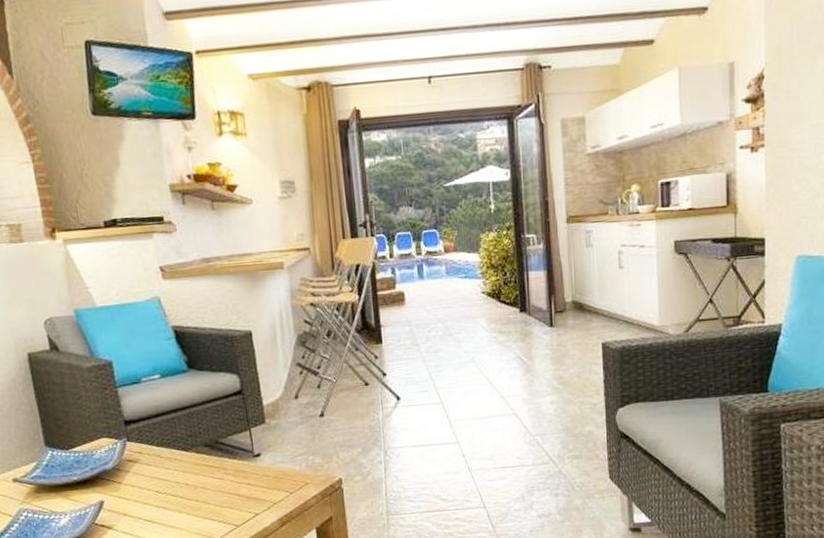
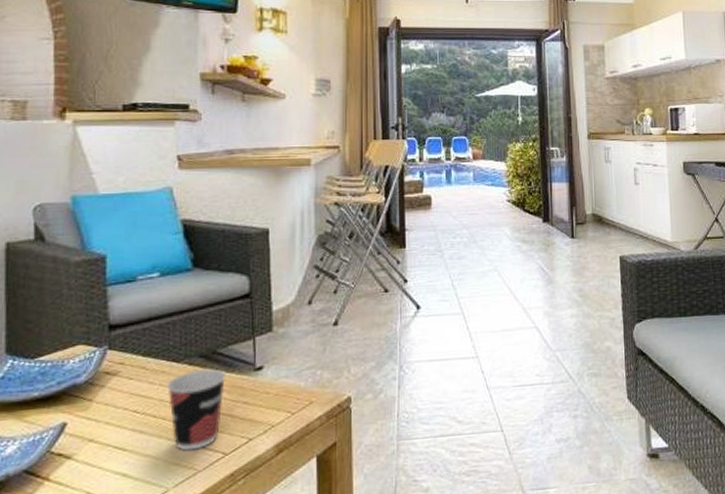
cup: none [179,456,230,524] -> present [166,369,227,451]

